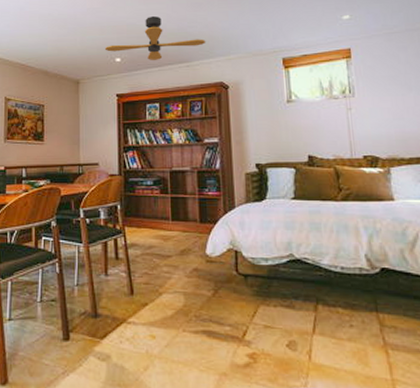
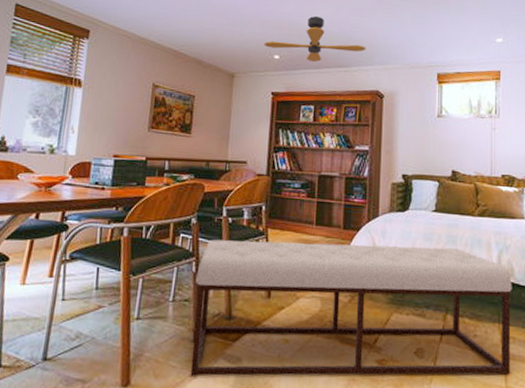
bench: none [60,236,395,374] -> present [190,239,512,376]

